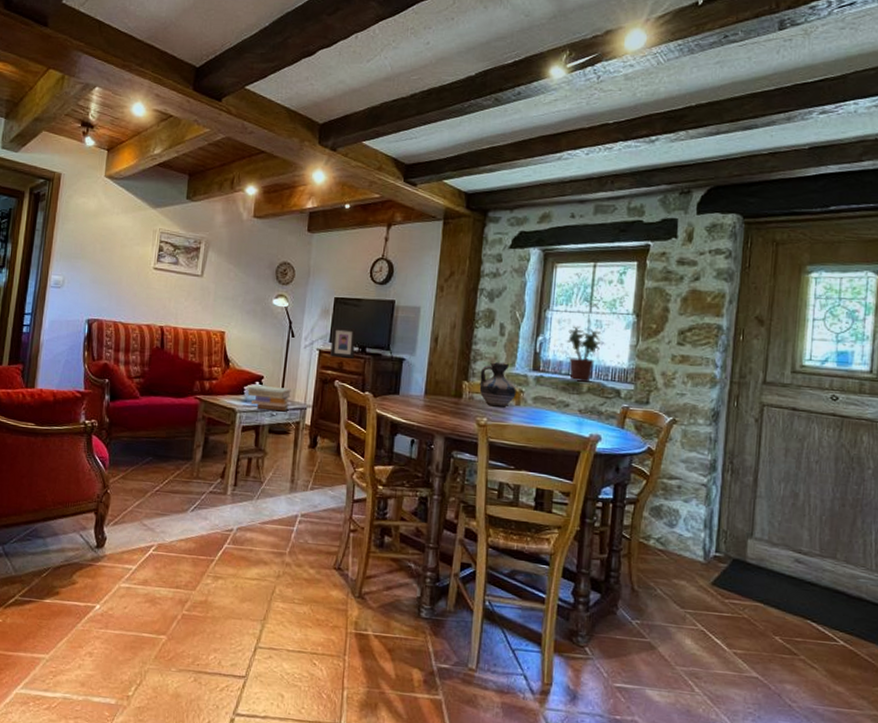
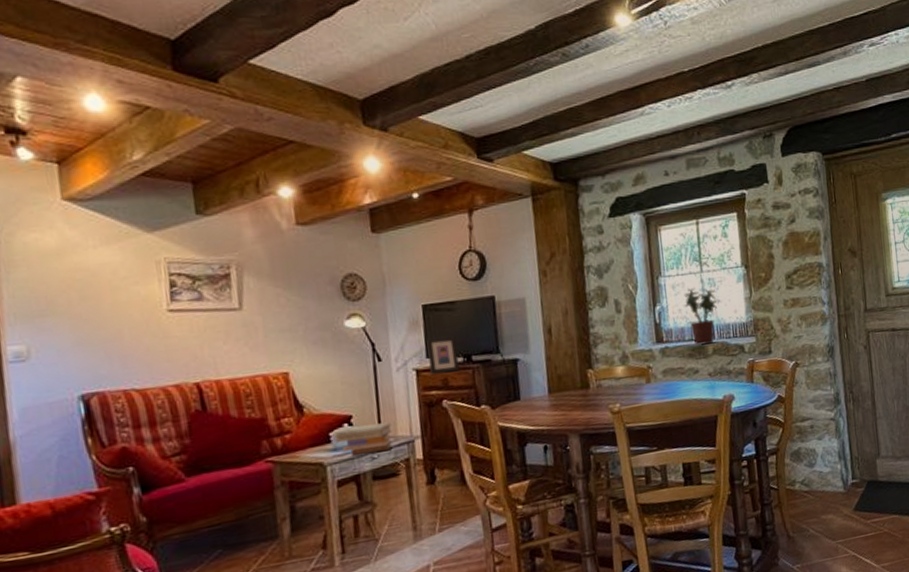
ceramic jug: present [479,362,516,409] -> none [603,341,645,391]

